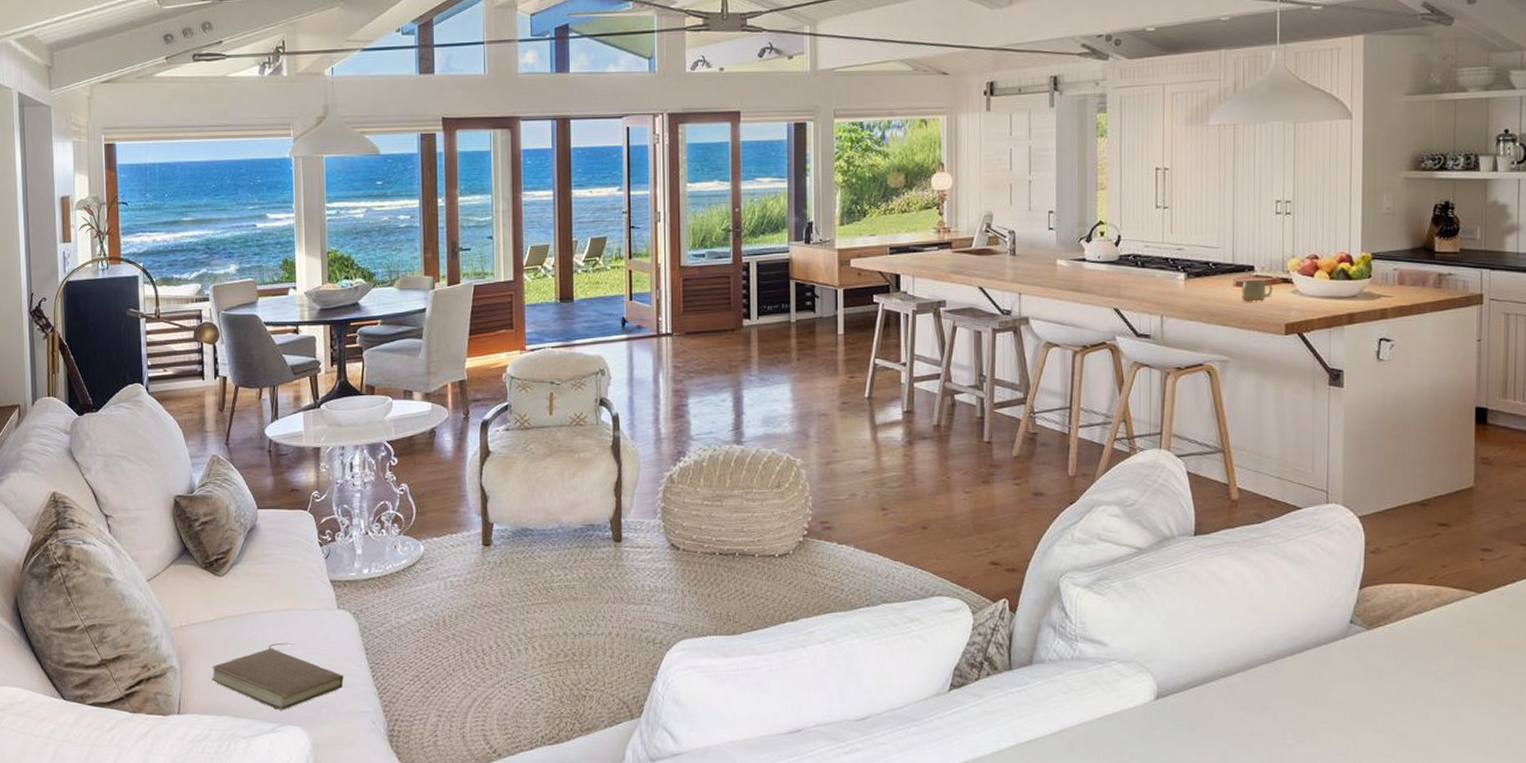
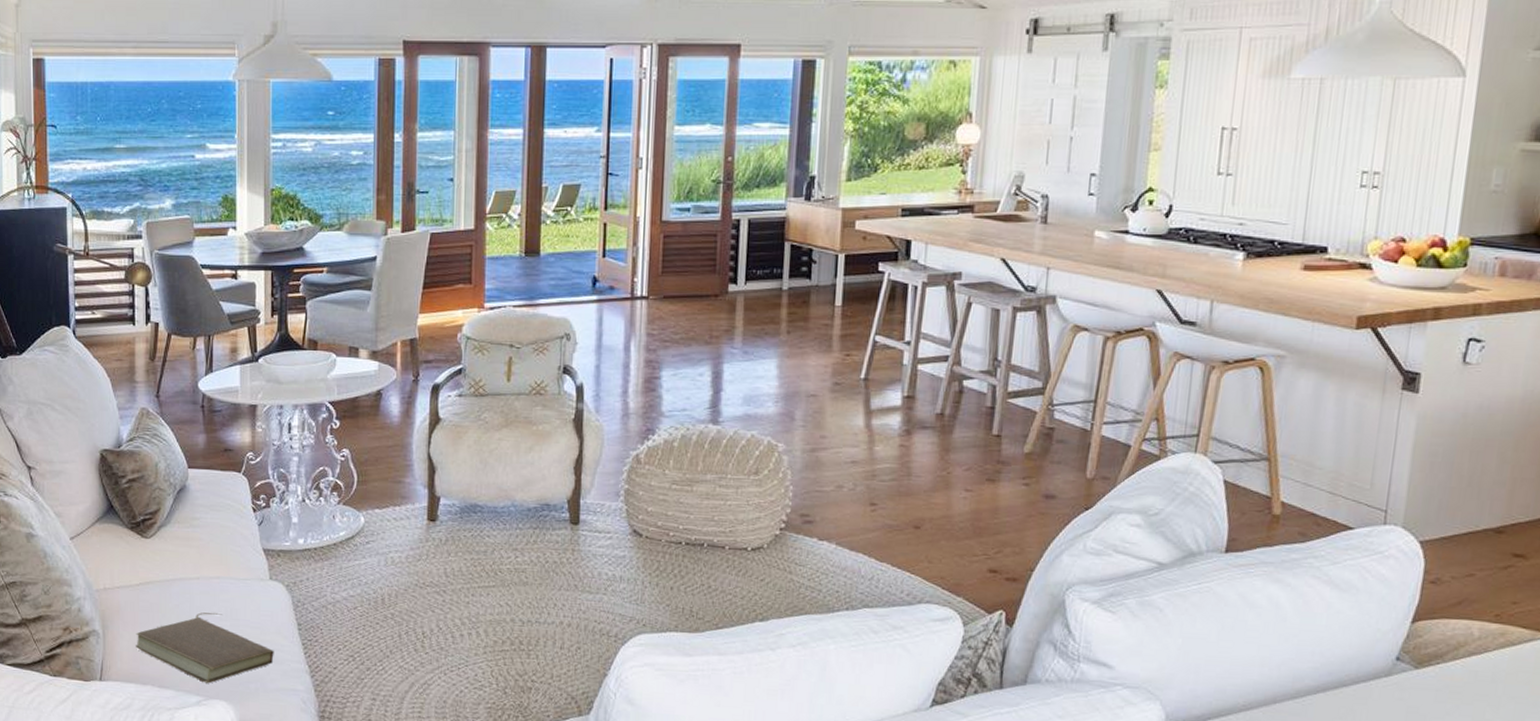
mug: present [1242,280,1273,304] -> none [1308,264,1347,291]

